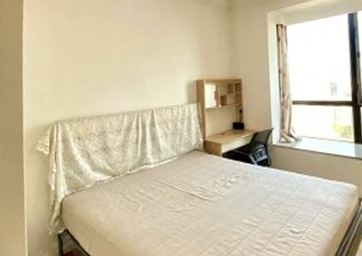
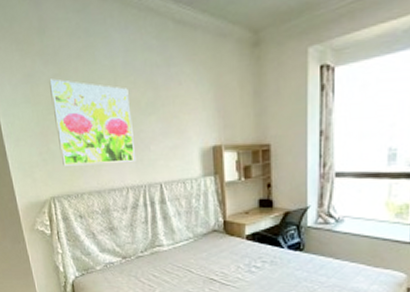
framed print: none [69,28,134,95] -> present [49,79,137,166]

